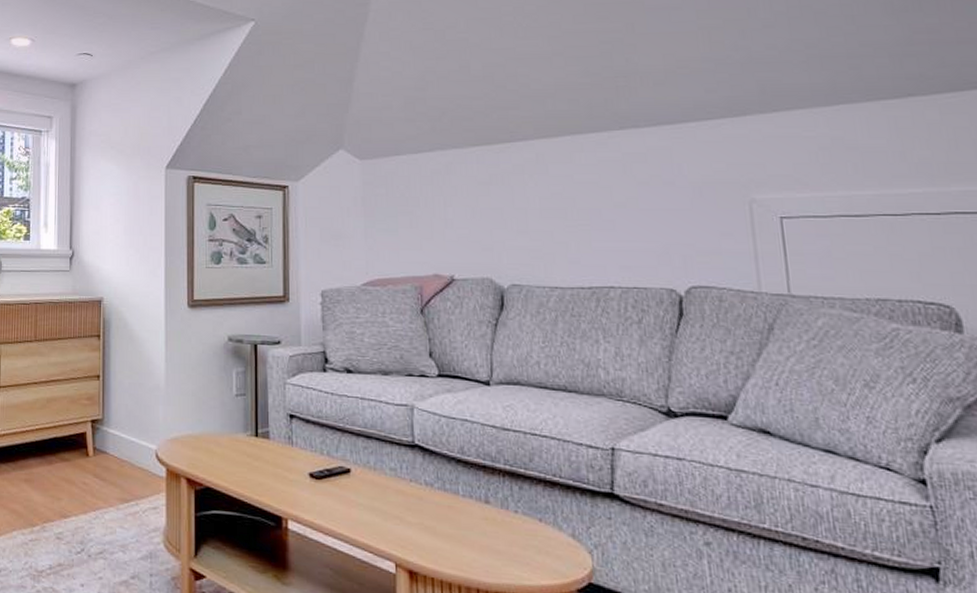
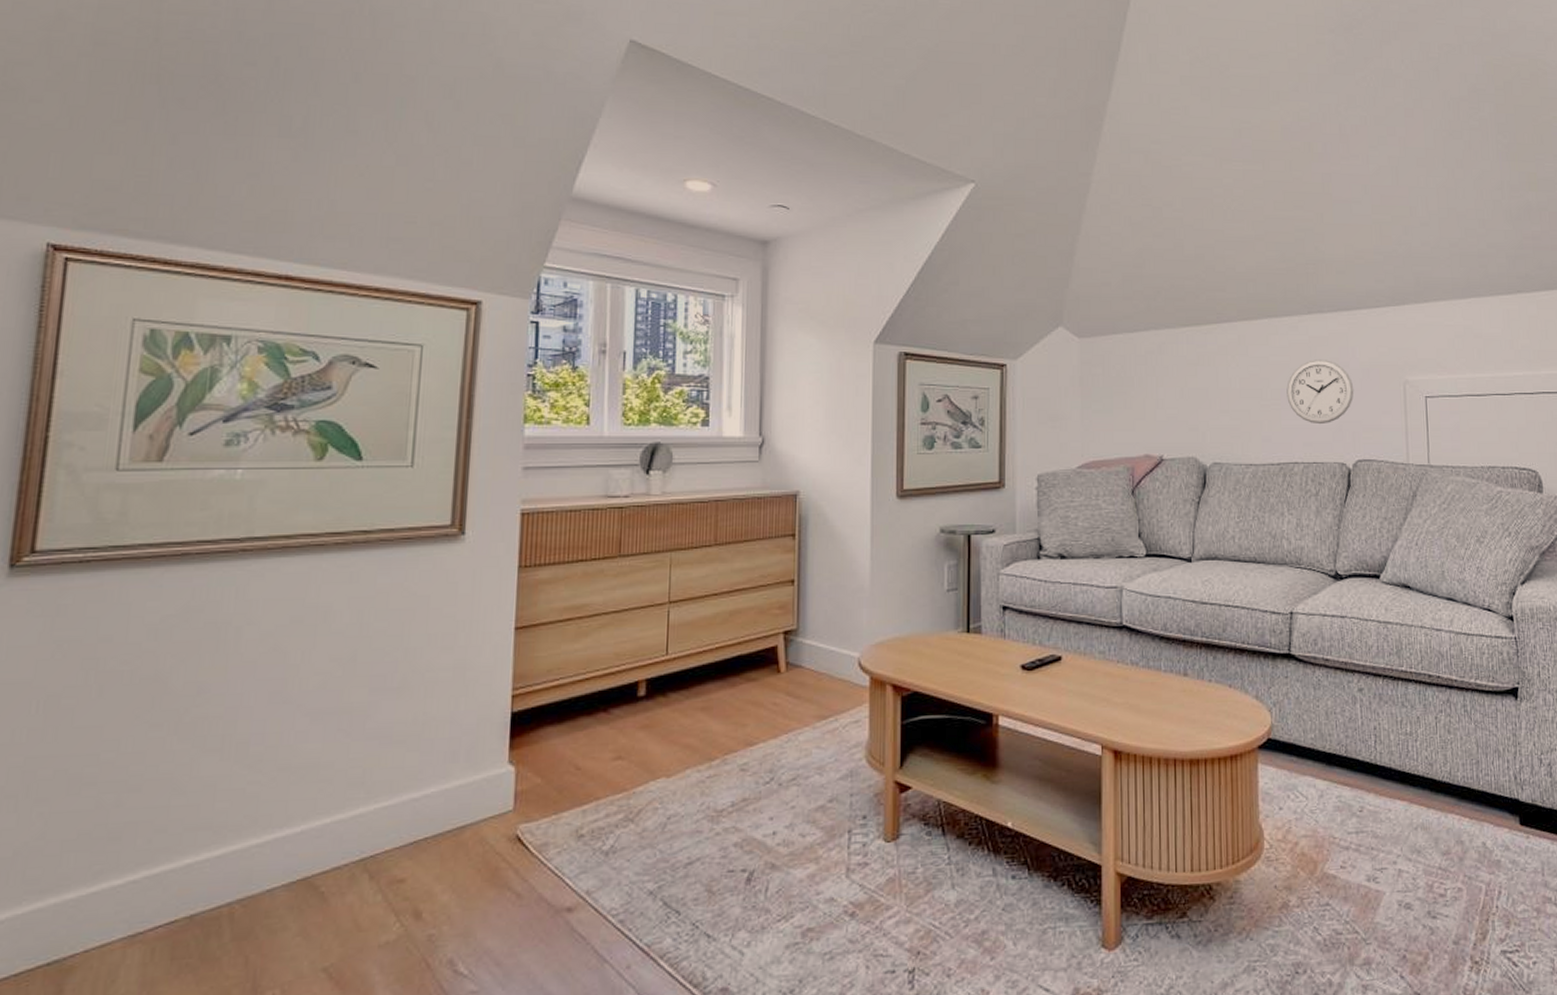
wall clock: none [596,177,683,247] -> present [1286,360,1354,425]

